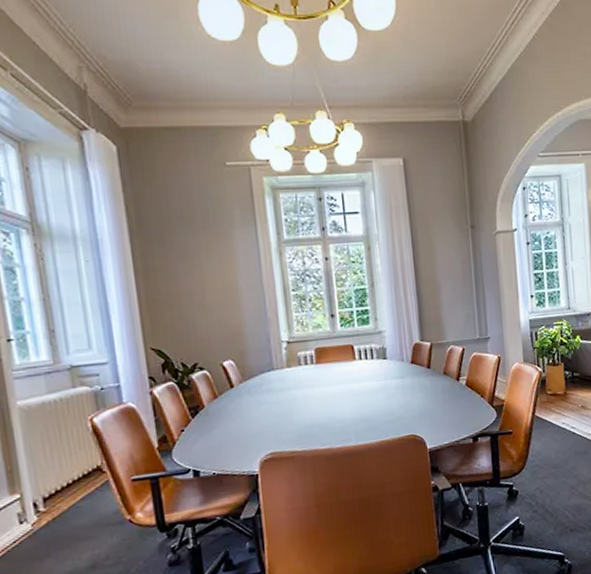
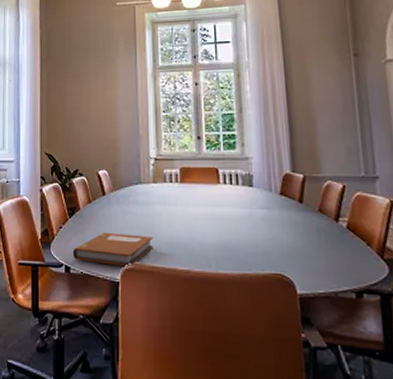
notebook: none [200,422,292,462] -> present [72,232,153,268]

